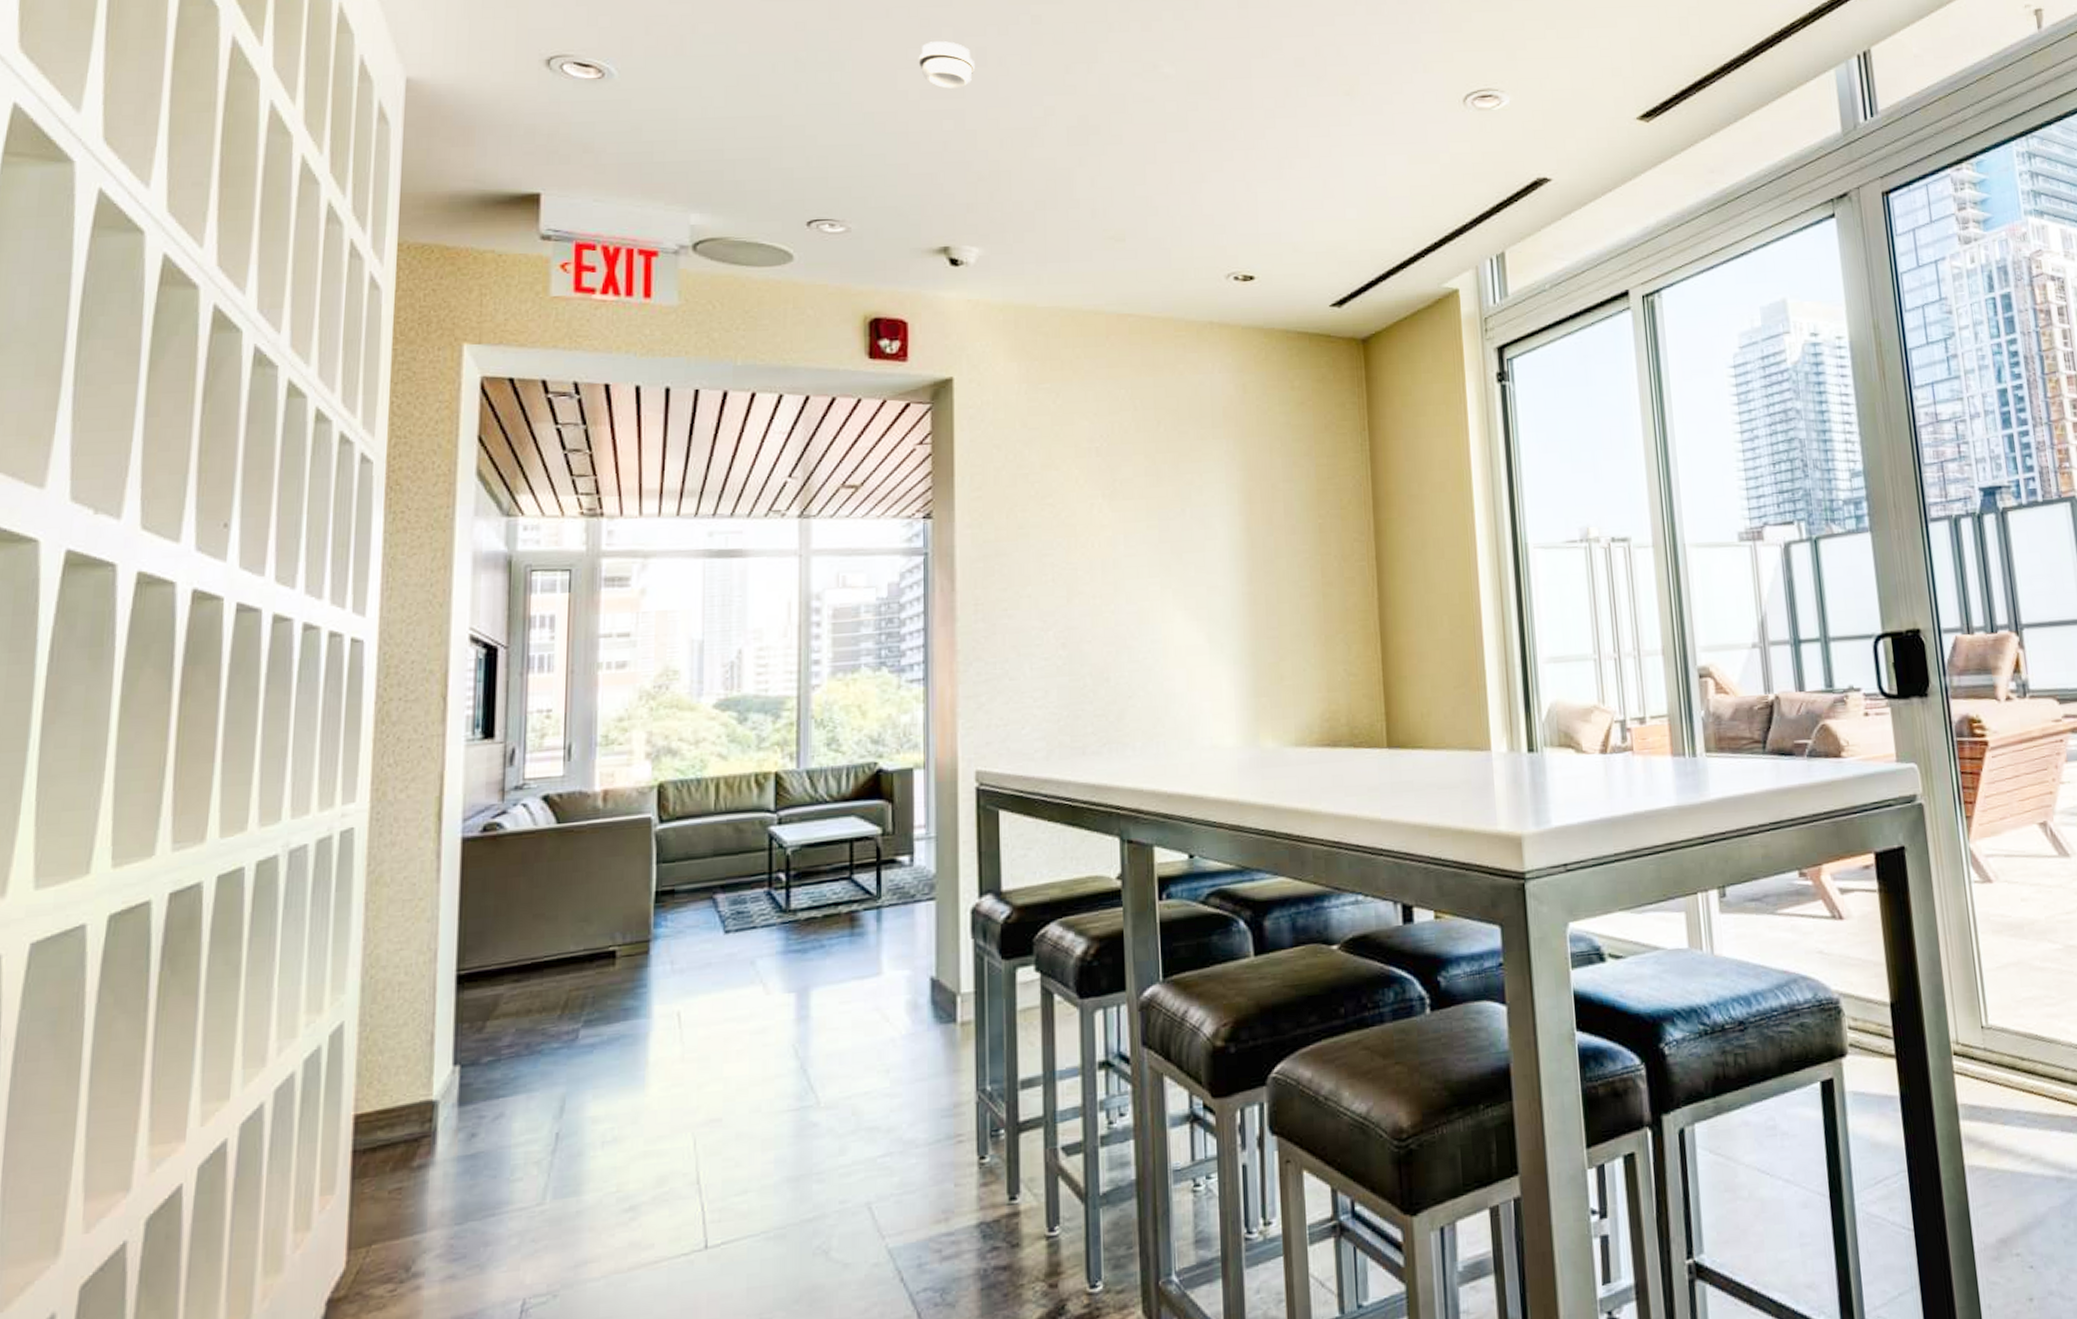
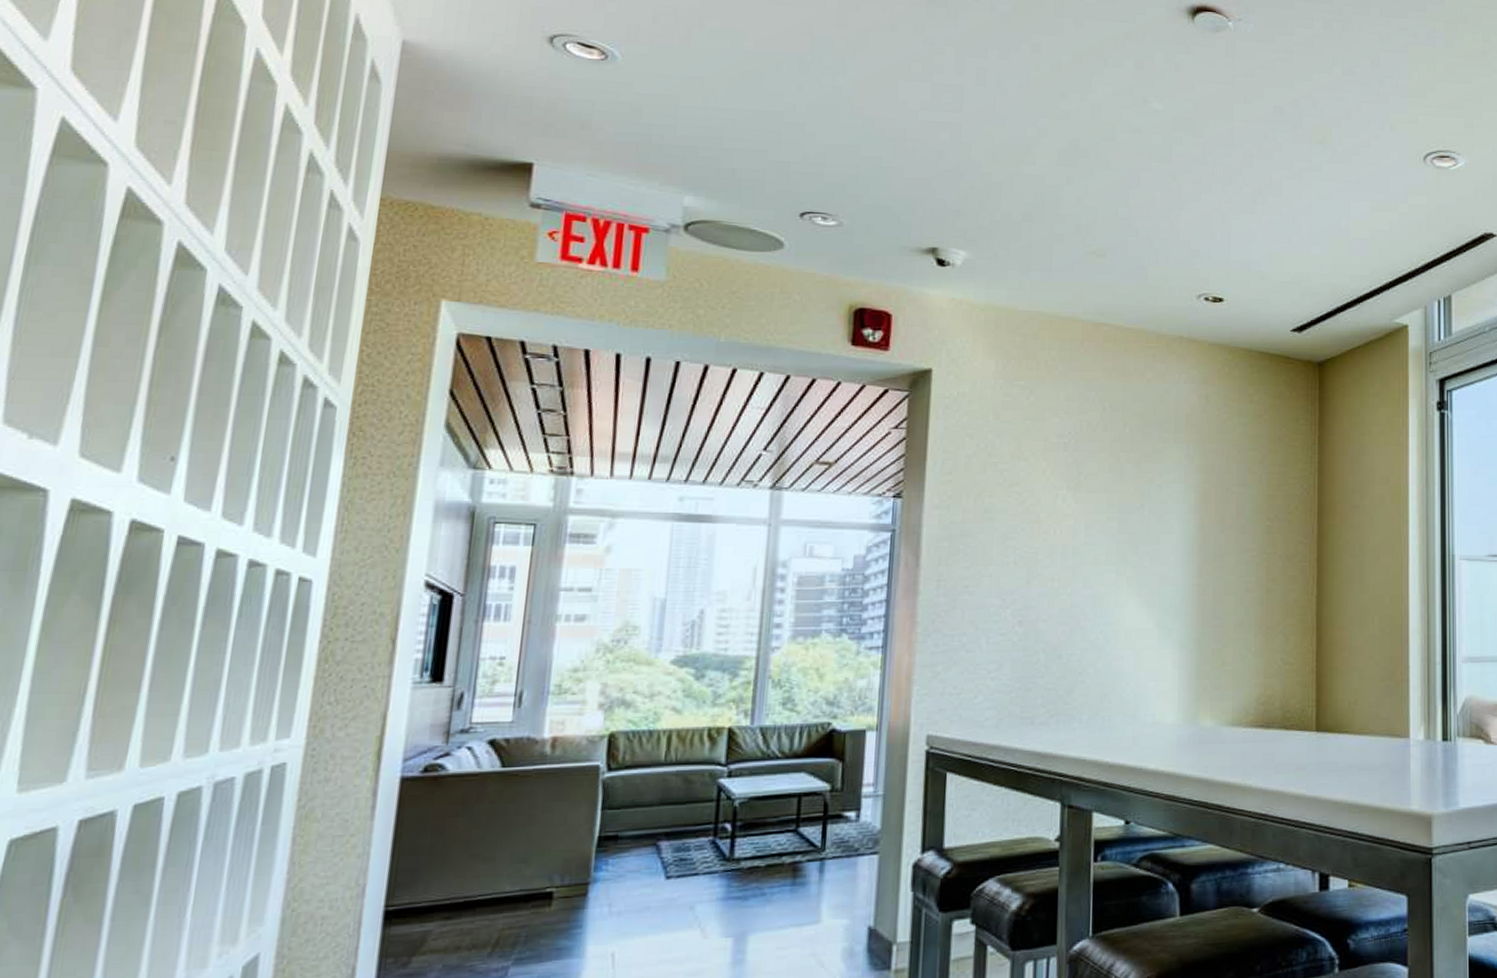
smoke detector: present [918,41,974,89] -> none [920,58,974,103]

